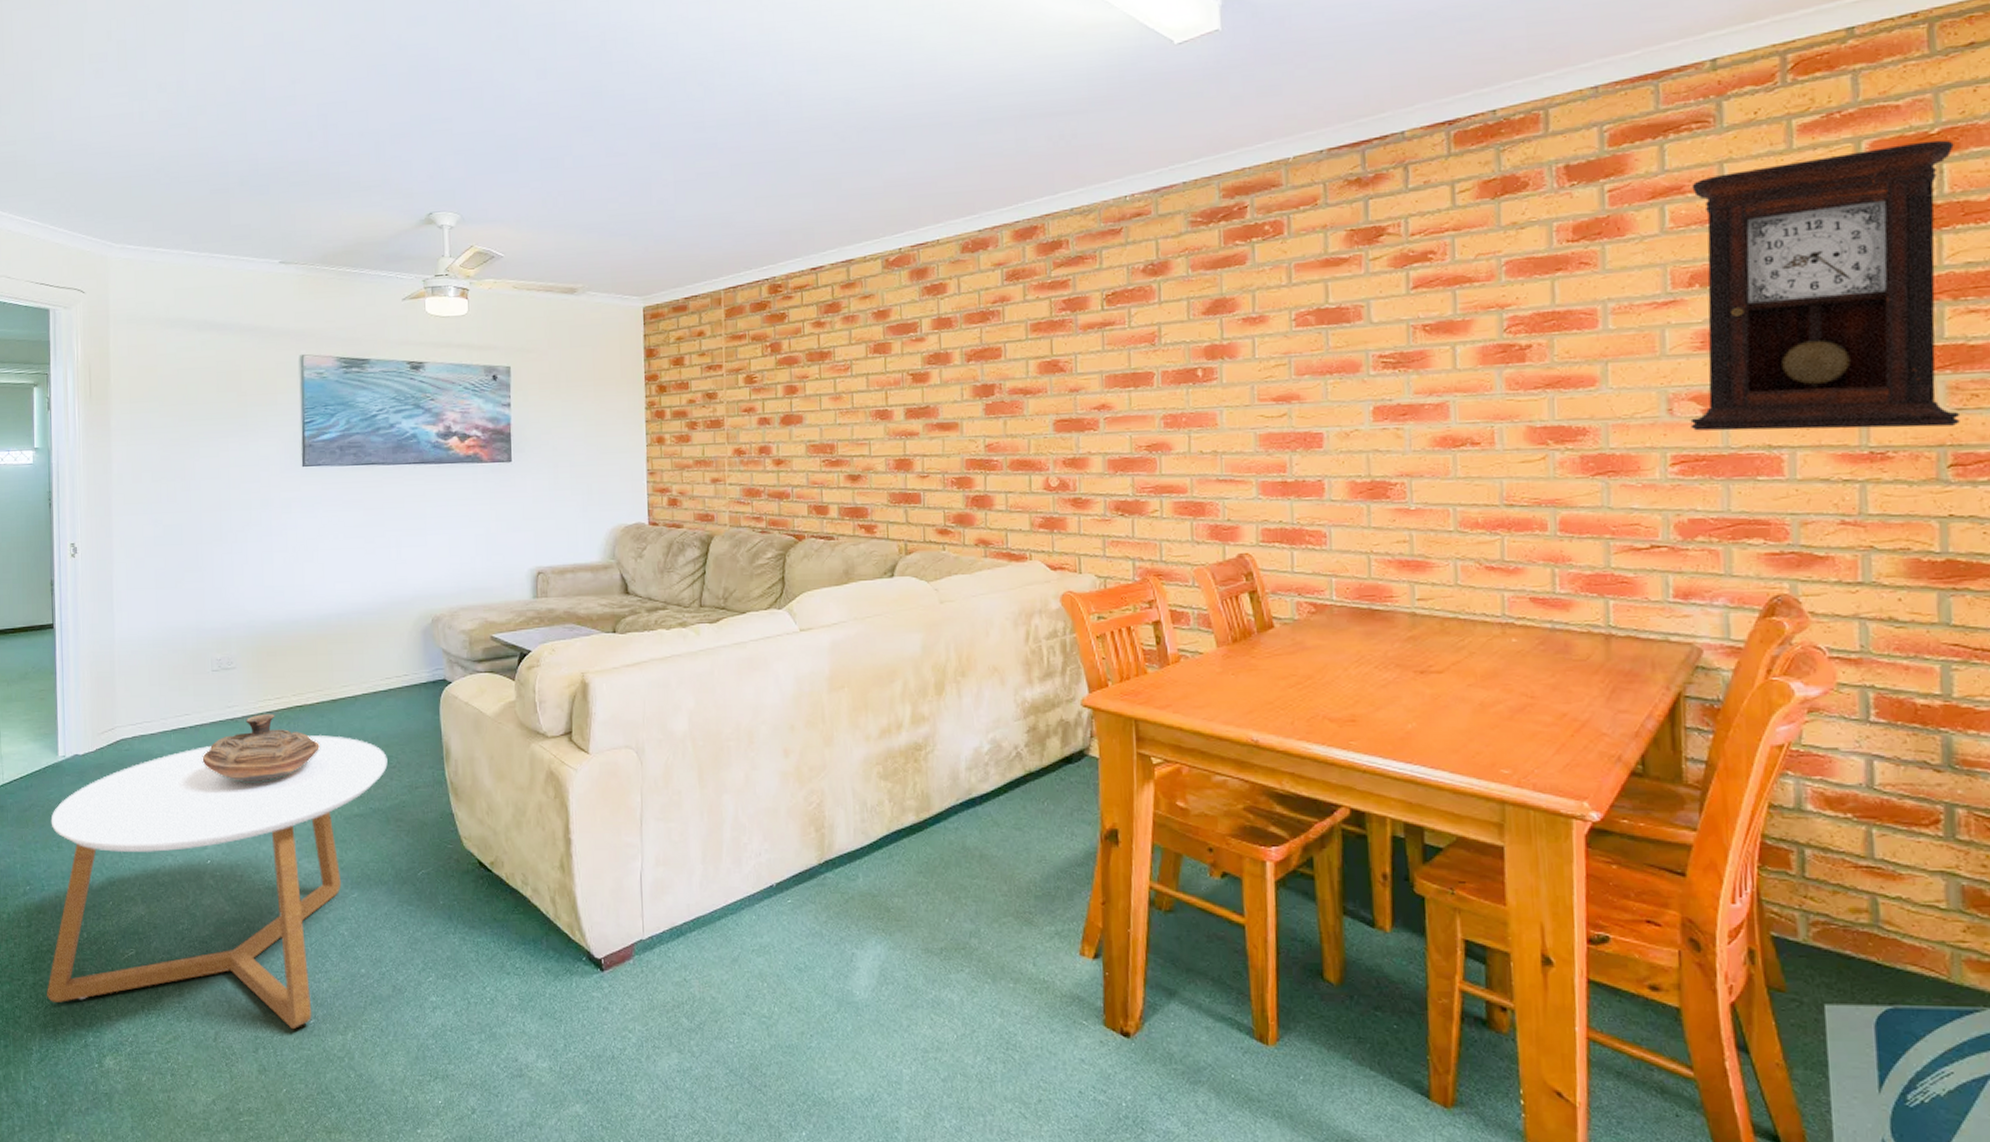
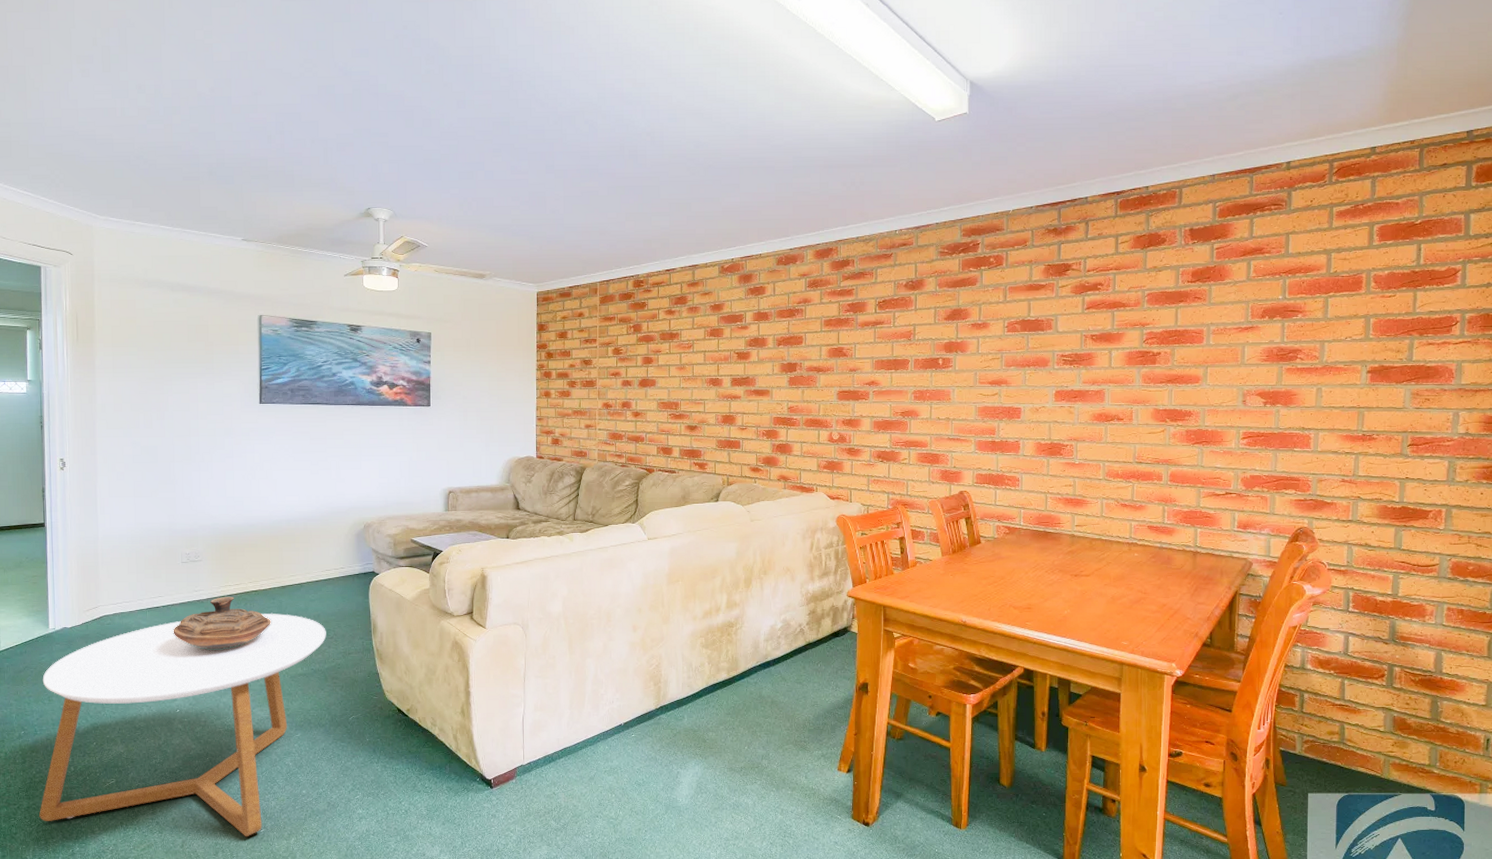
pendulum clock: present [1690,140,1960,431] -> none [1256,228,1429,419]

